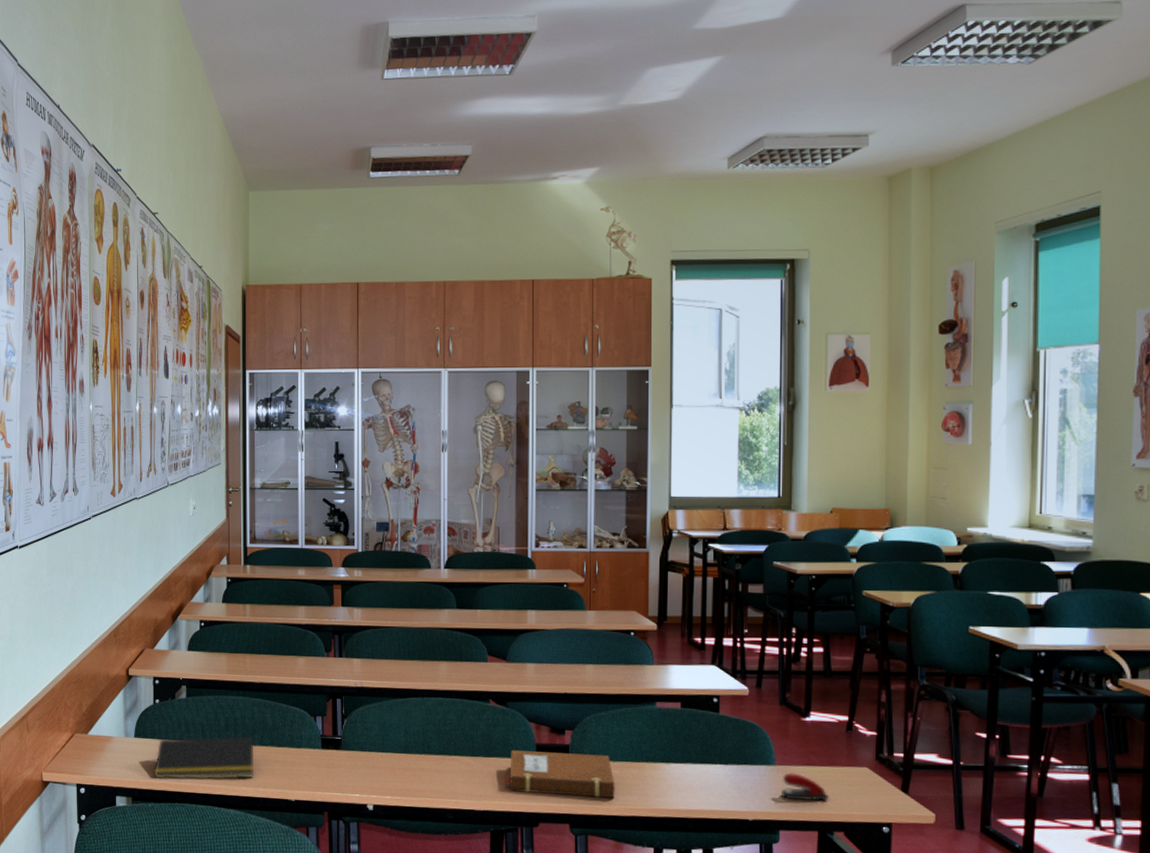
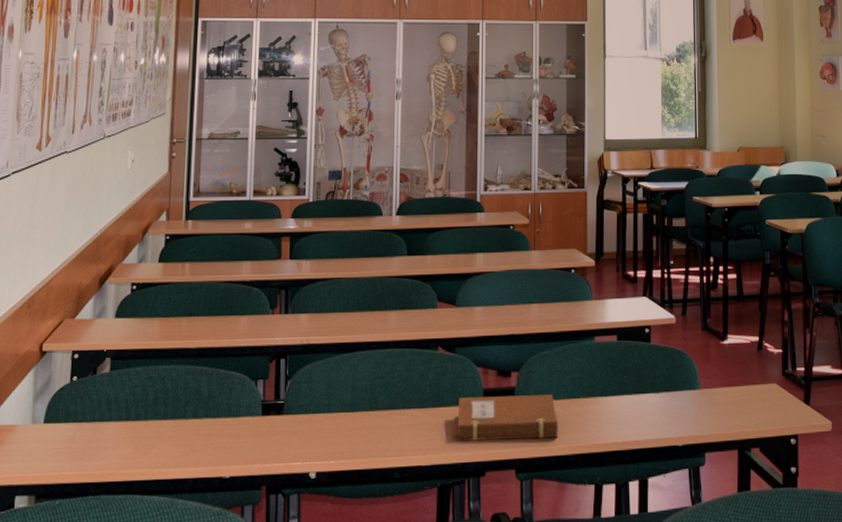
notepad: present [153,736,253,780] -> none [64,410,185,469]
stapler: present [780,772,830,802] -> none [705,395,747,422]

